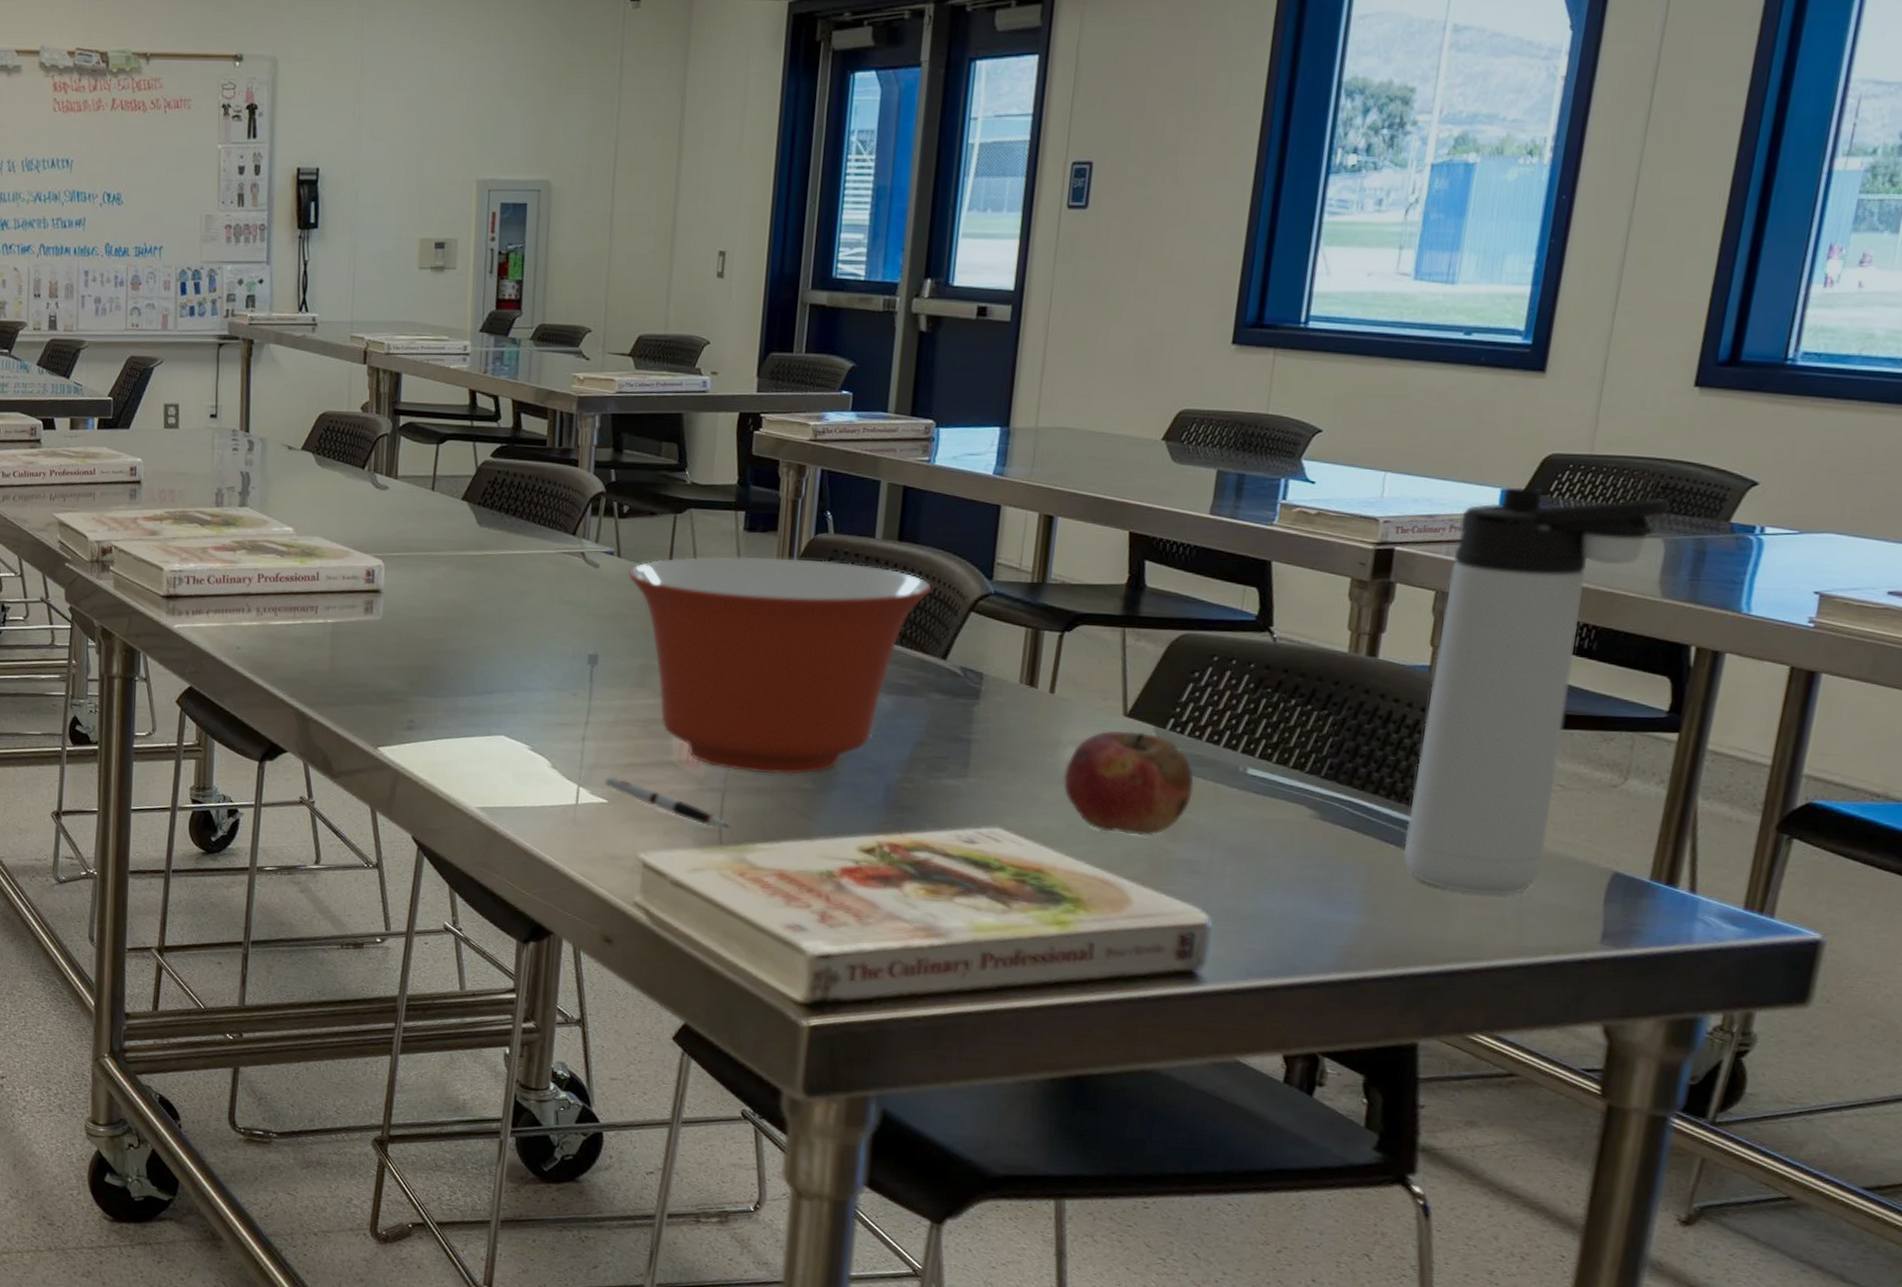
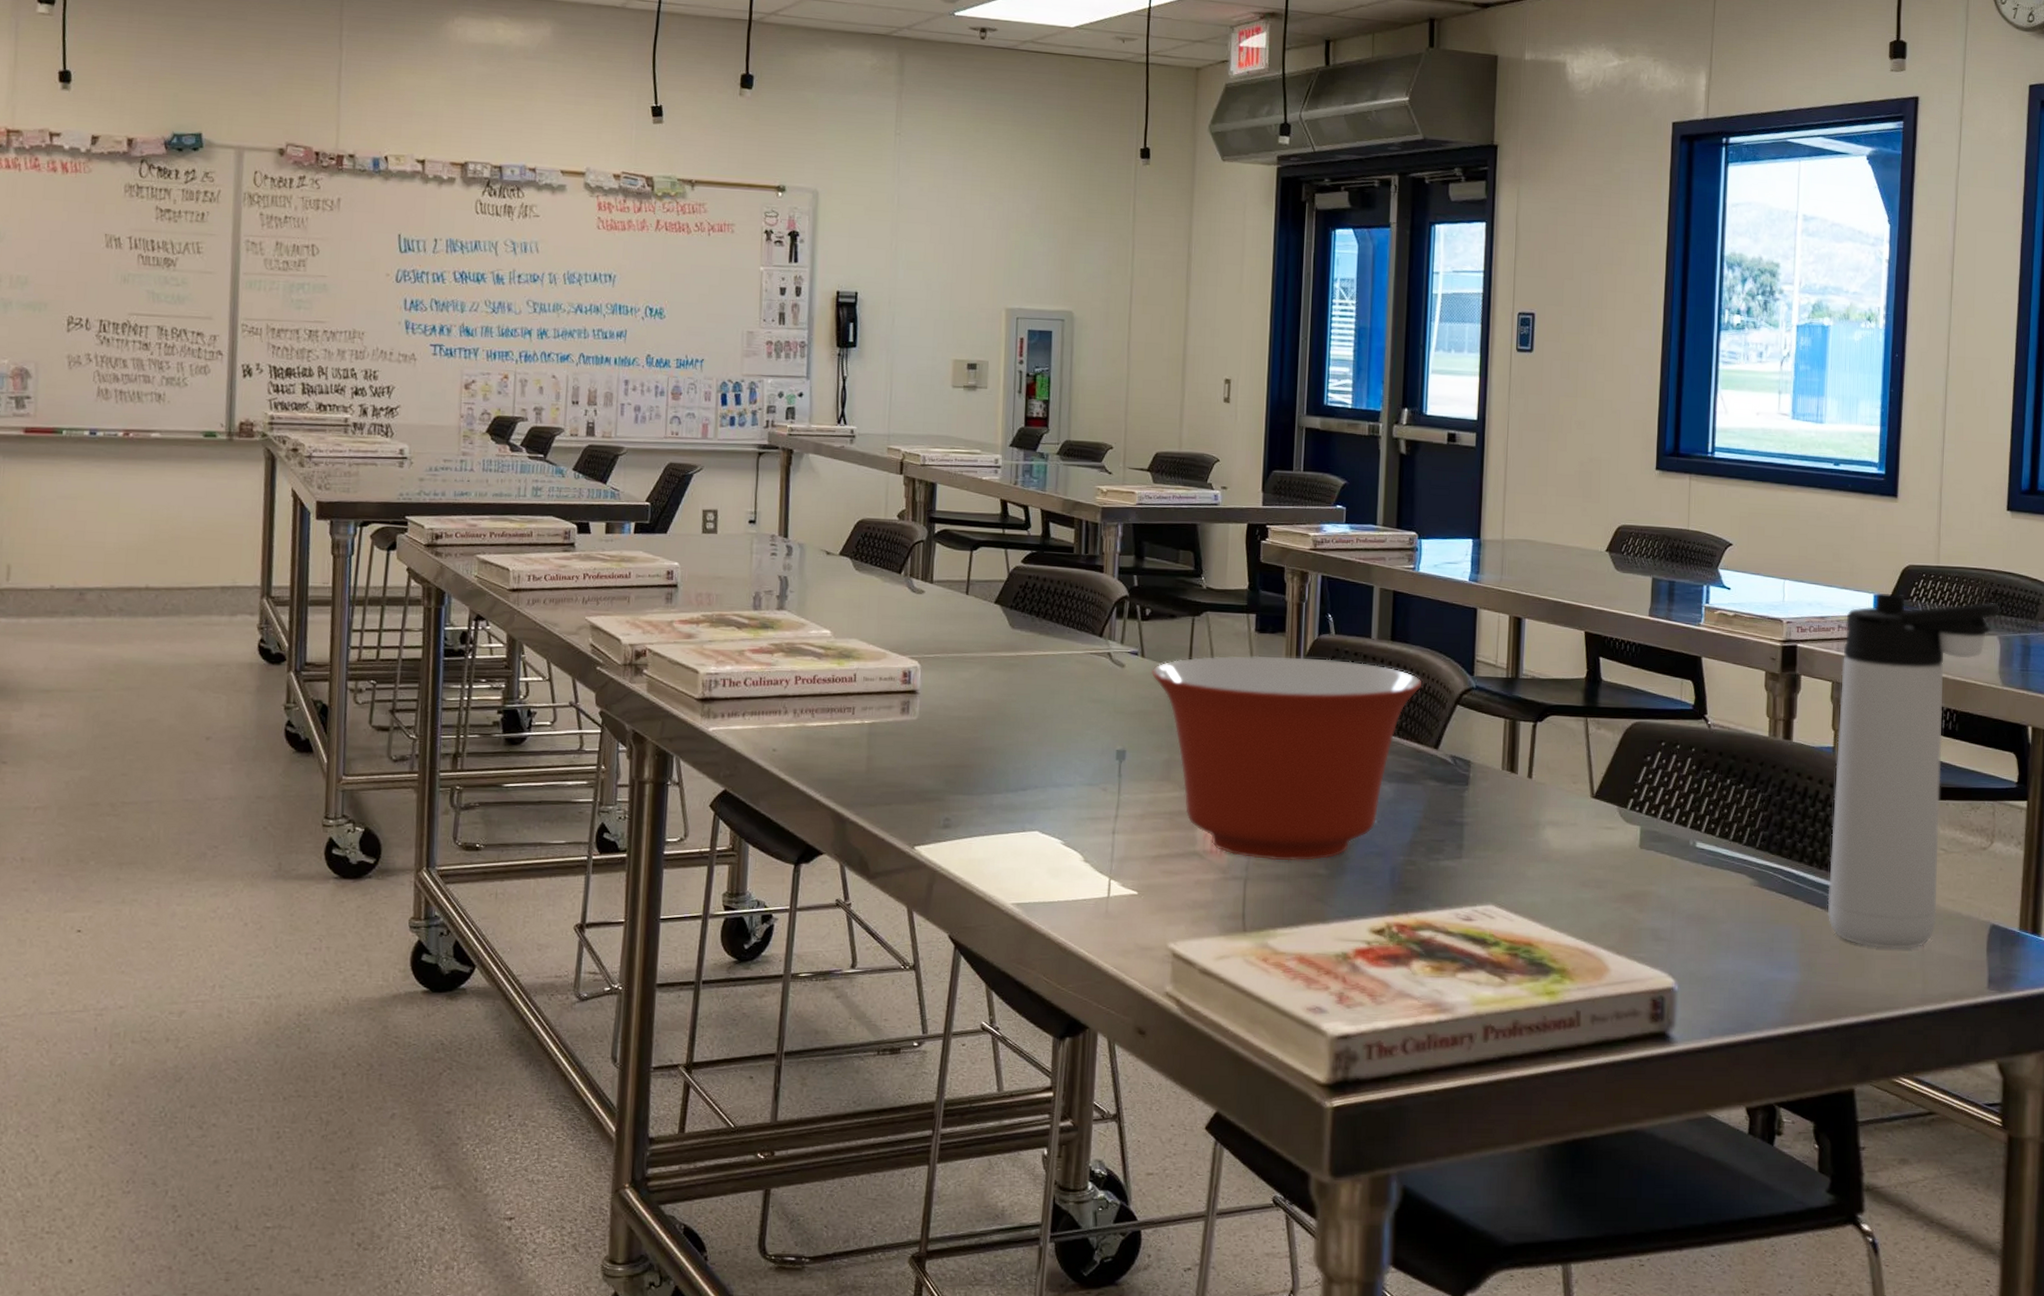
pen: present [604,776,729,829] -> none [1134,868,1252,916]
fruit: present [1063,730,1195,836] -> none [1544,811,1654,908]

